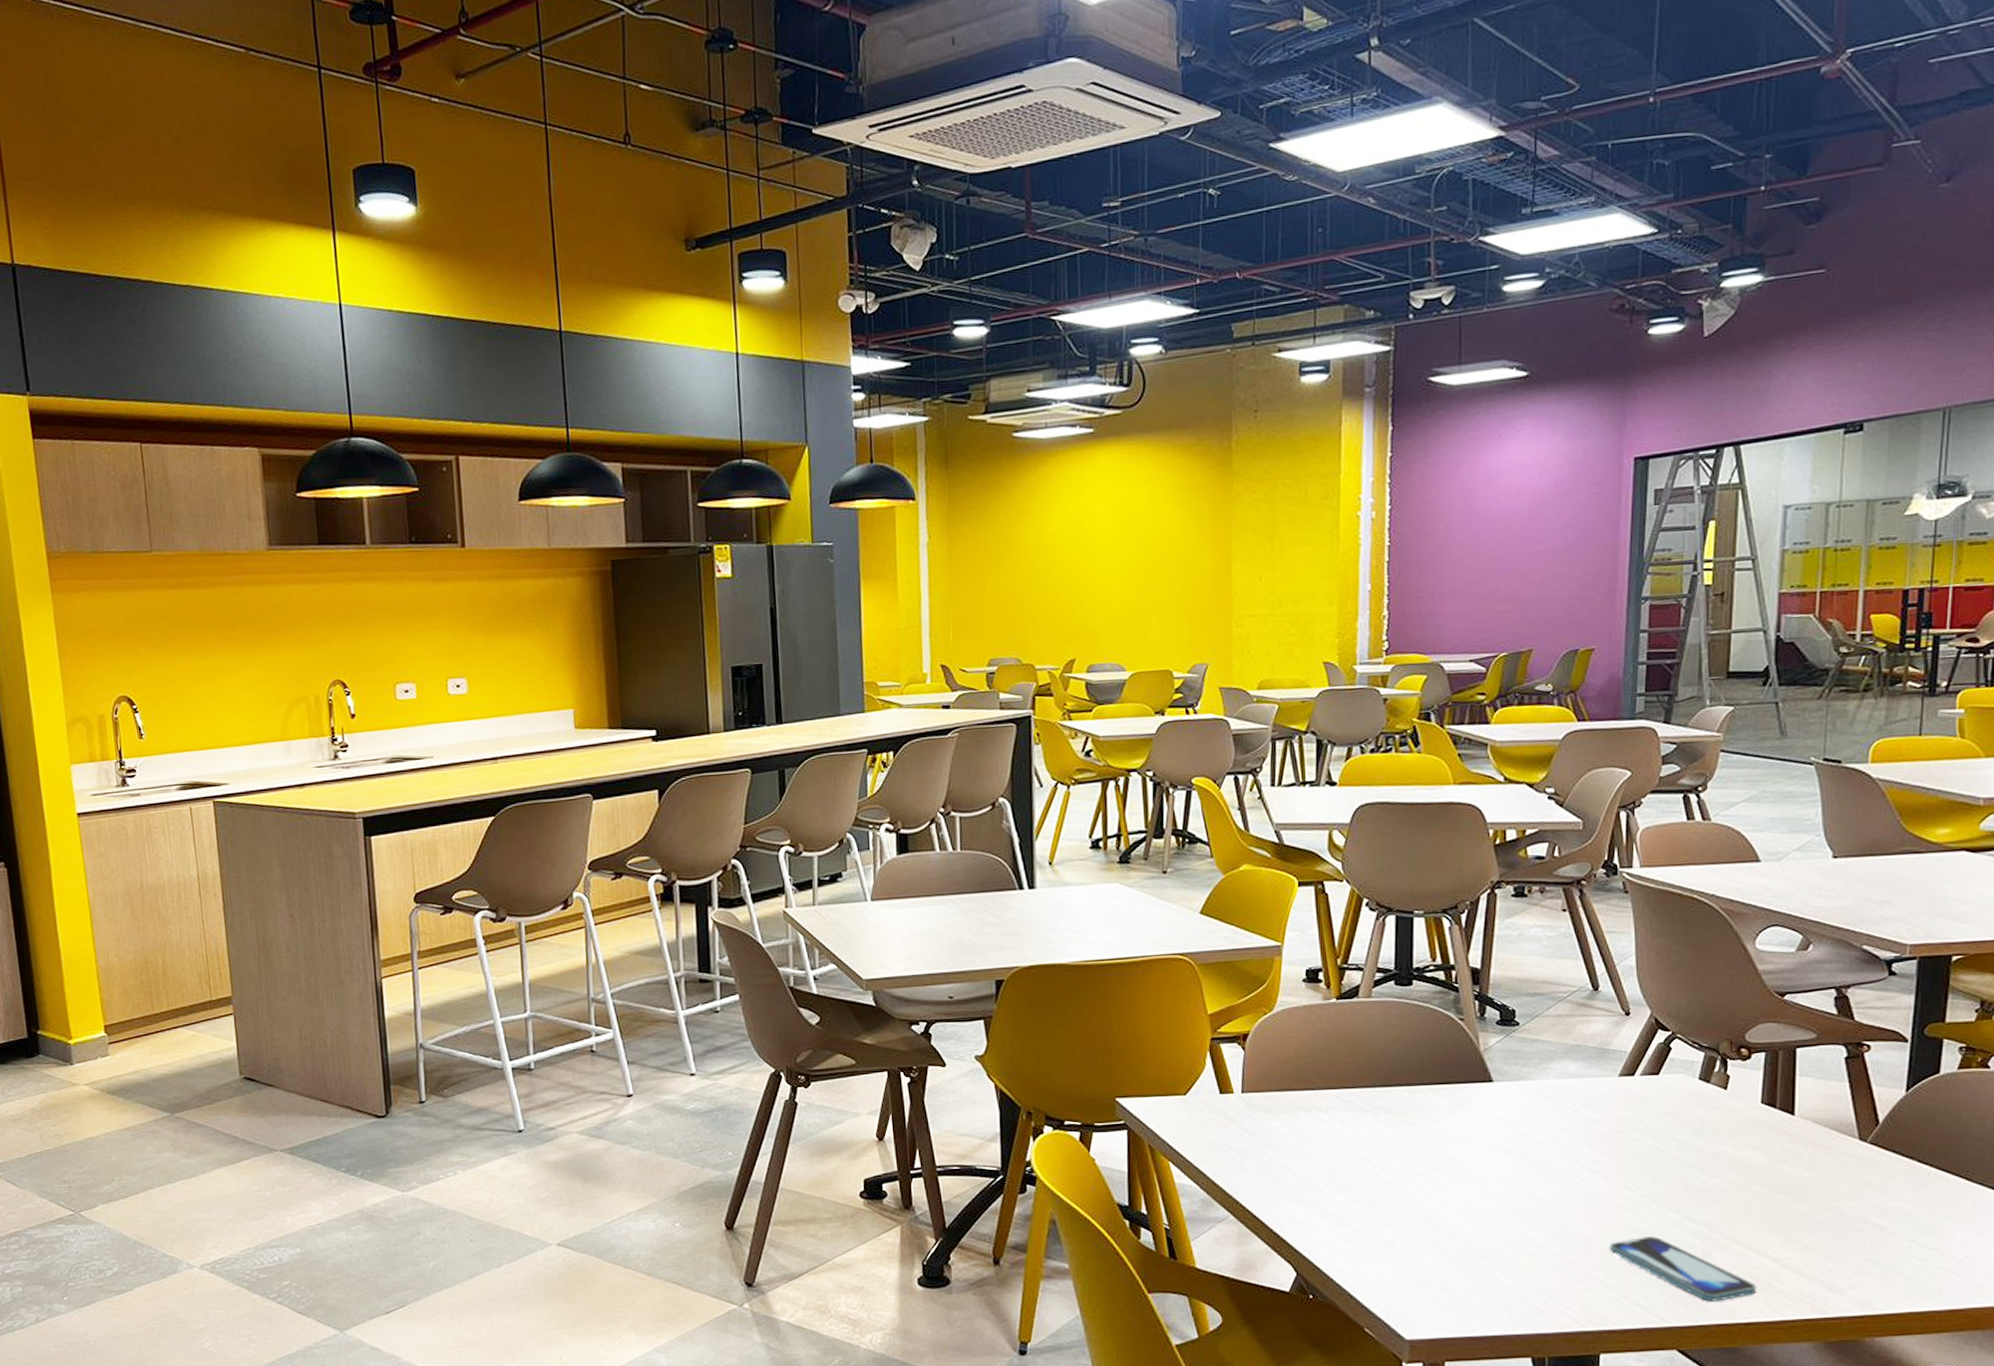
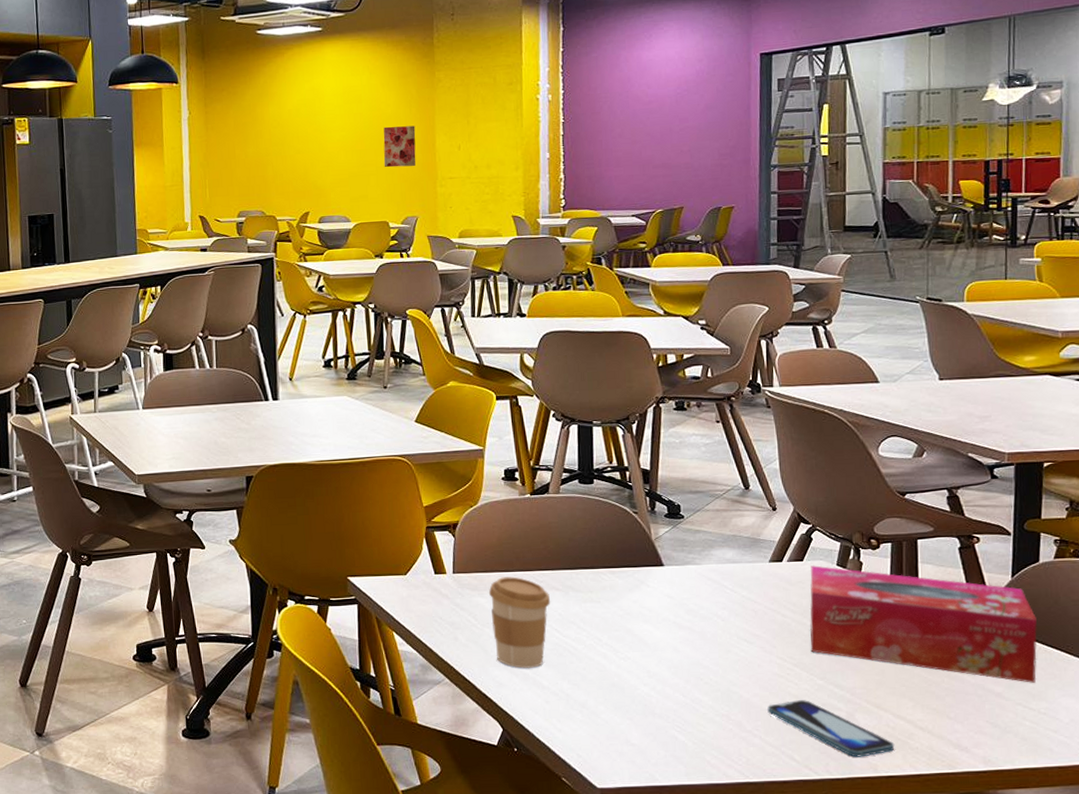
wall art: none [1167,551,1208,604] -> present [383,125,416,168]
coffee cup: none [1283,1096,1358,1204] -> present [488,576,551,669]
tissue box: none [1663,1080,1932,1214] -> present [809,565,1038,683]

